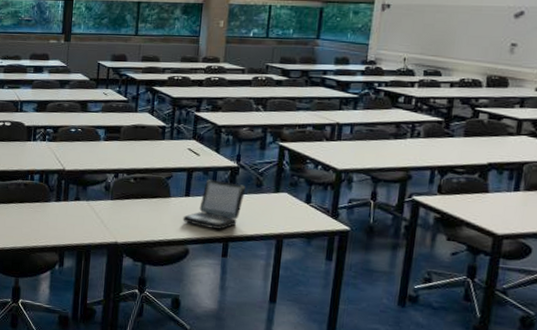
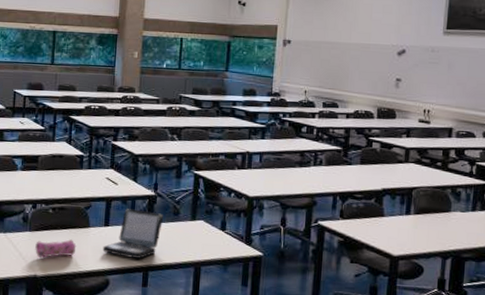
pencil case: none [116,208,157,226] -> present [35,239,77,258]

